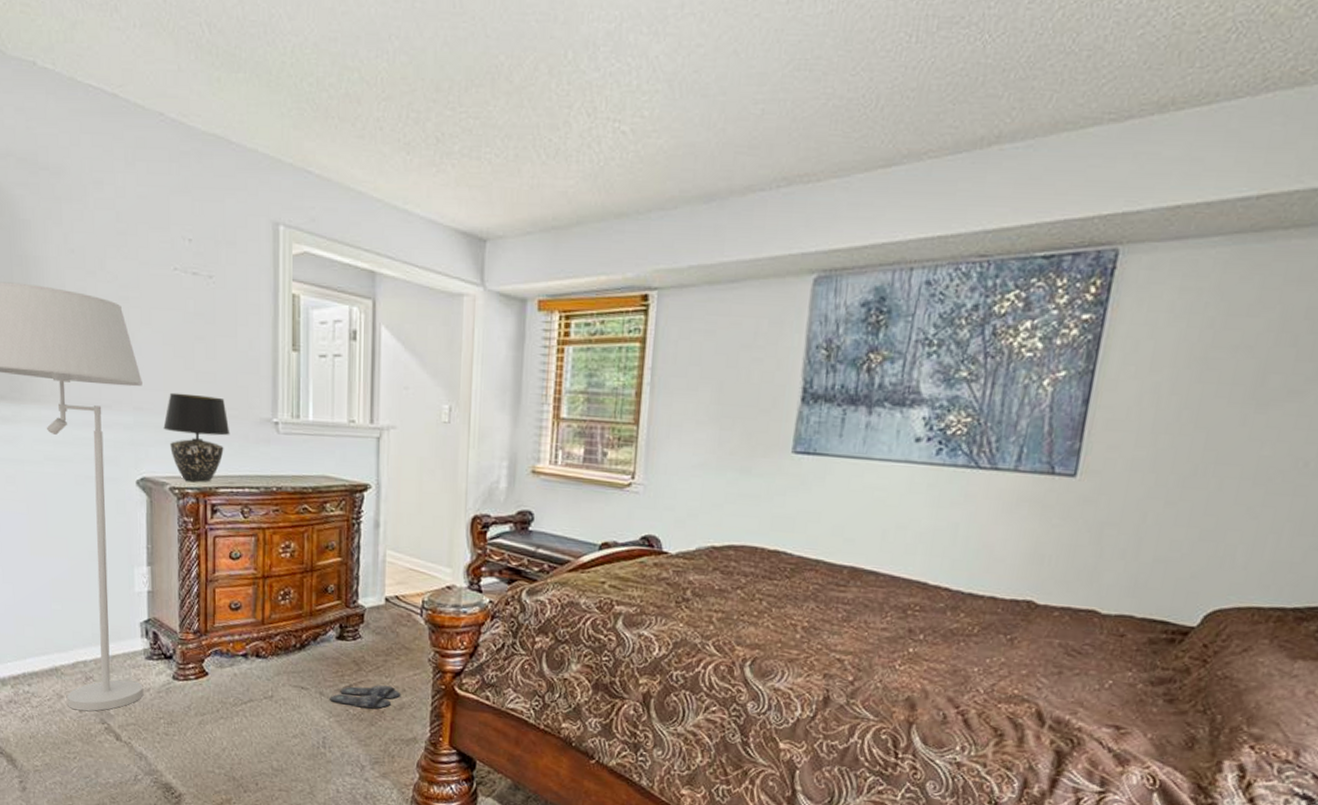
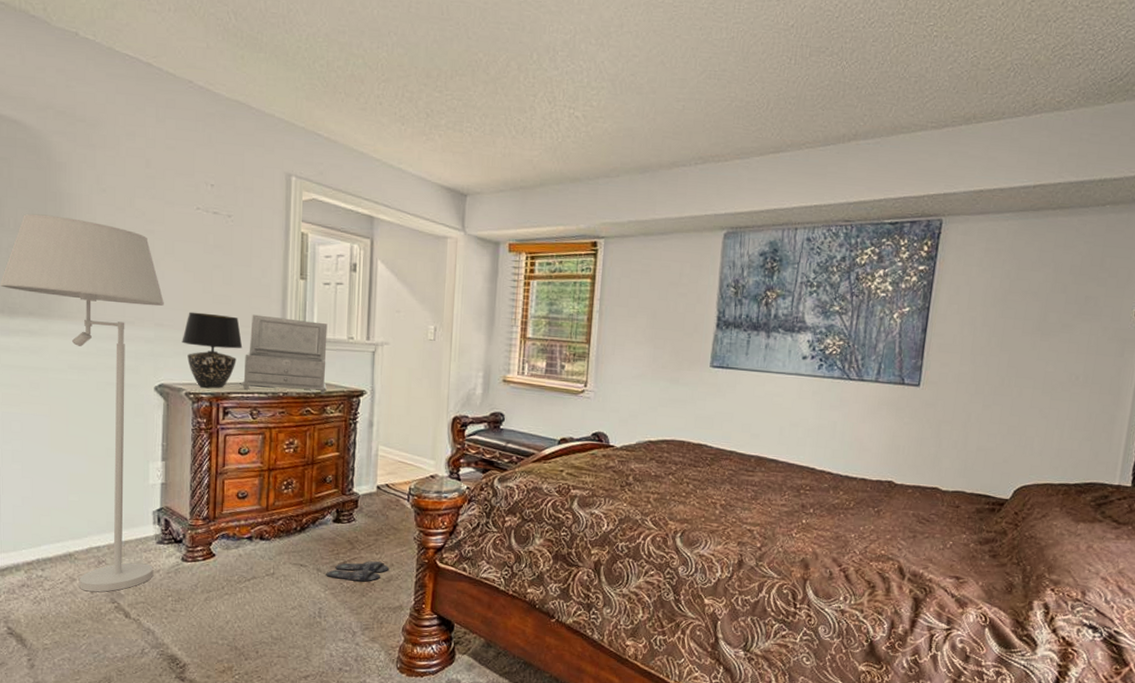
jewelry box: none [230,394,326,489] -> present [241,314,328,394]

